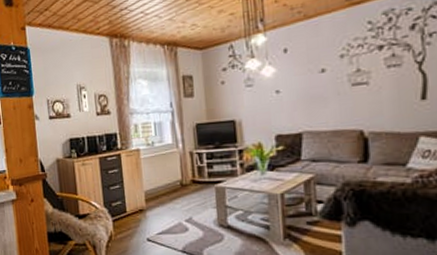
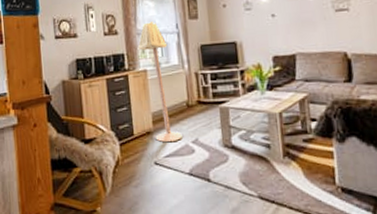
floor lamp: none [131,101,176,220] -> present [138,22,182,143]

